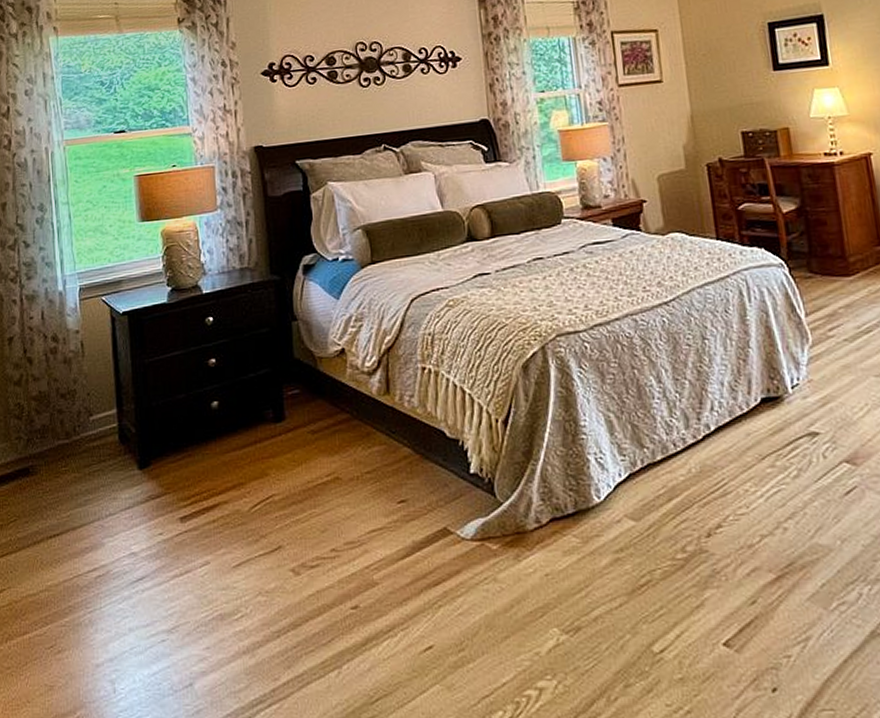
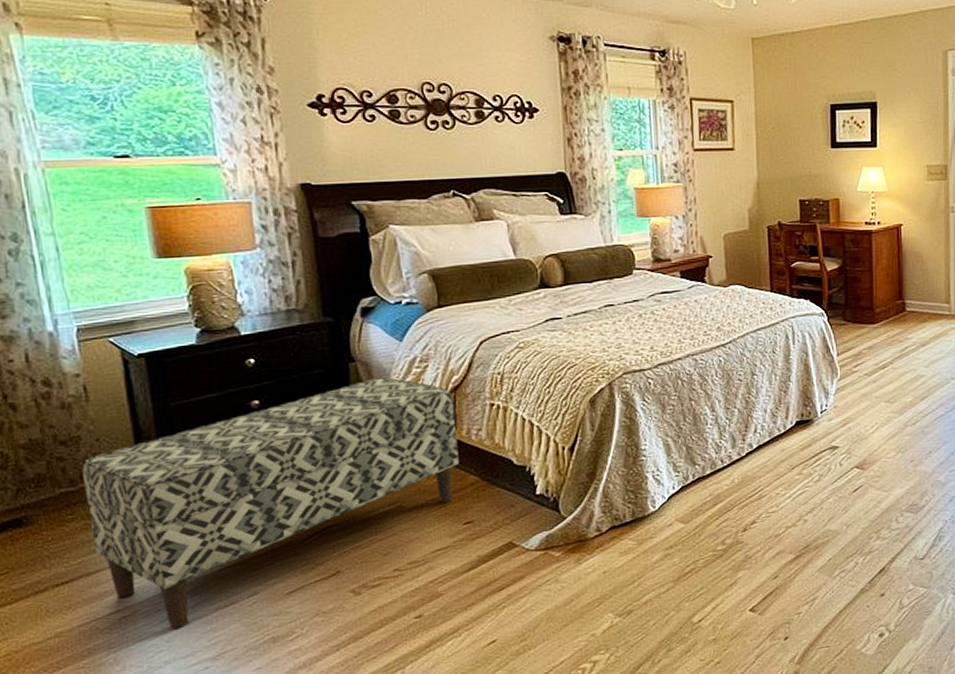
bench: none [76,336,393,595] -> present [82,376,459,630]

